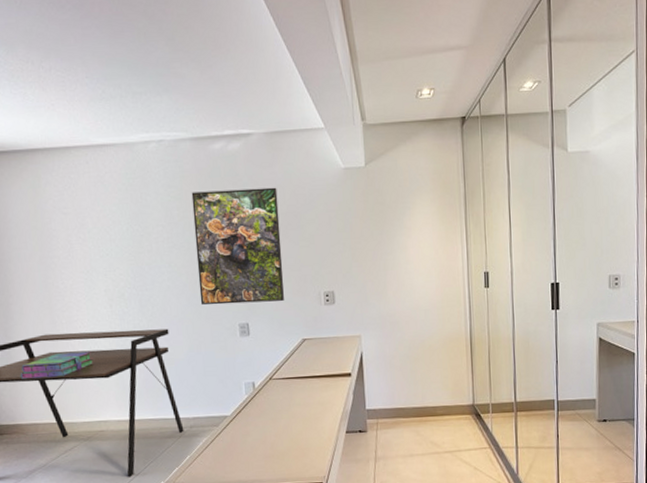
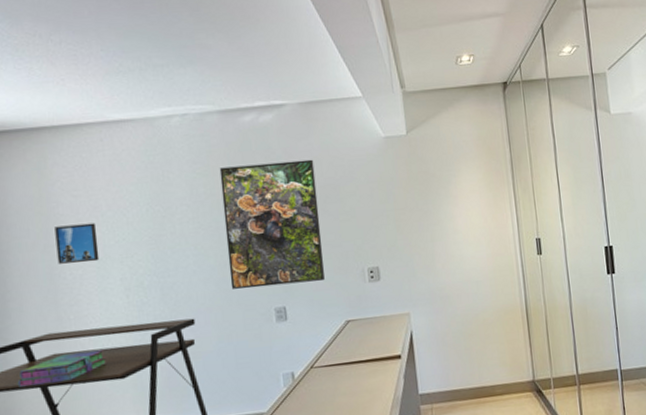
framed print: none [48,238,87,274] -> present [55,223,100,264]

